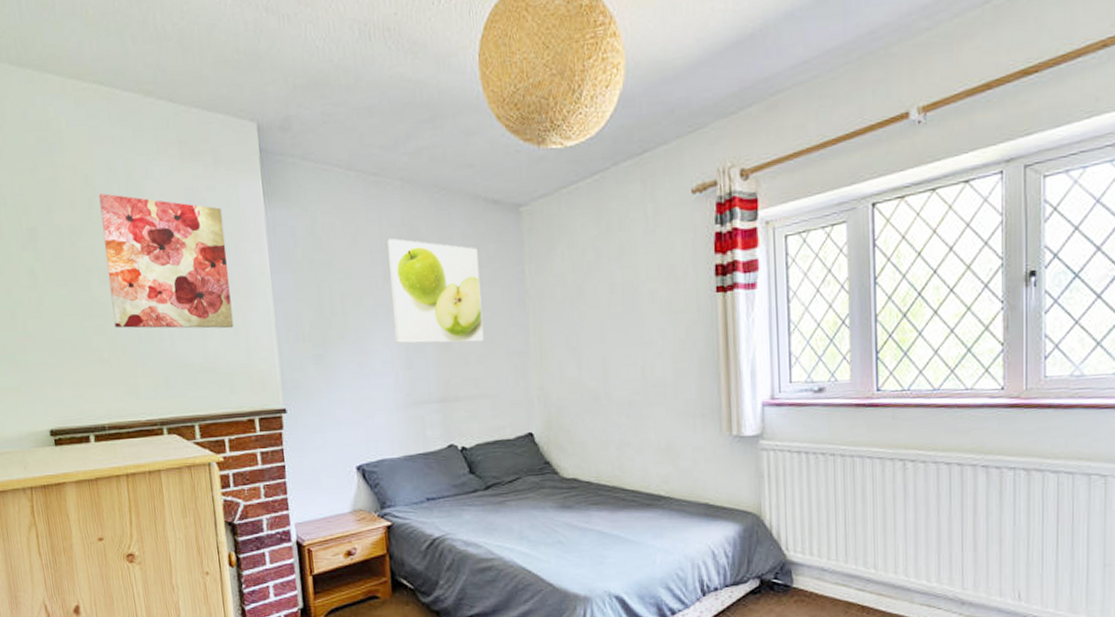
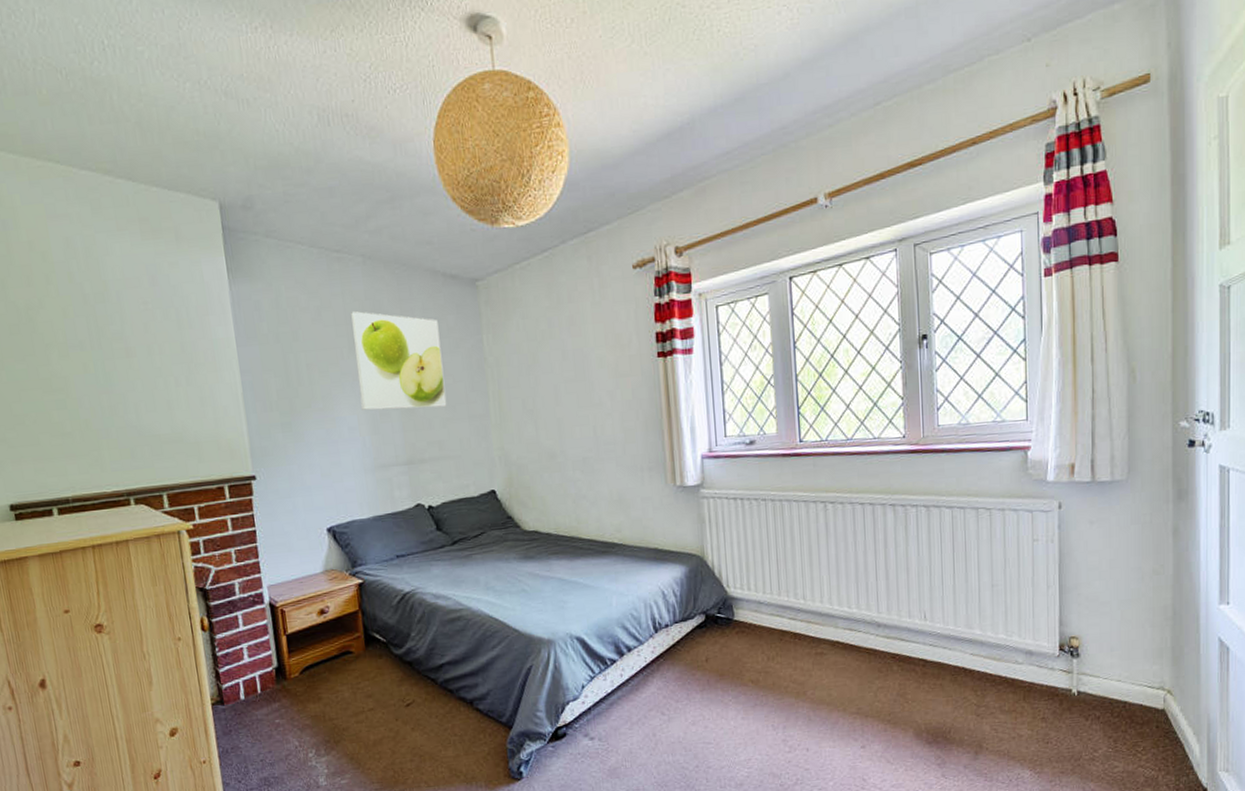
wall art: present [98,193,234,329] -> none [56,269,201,402]

